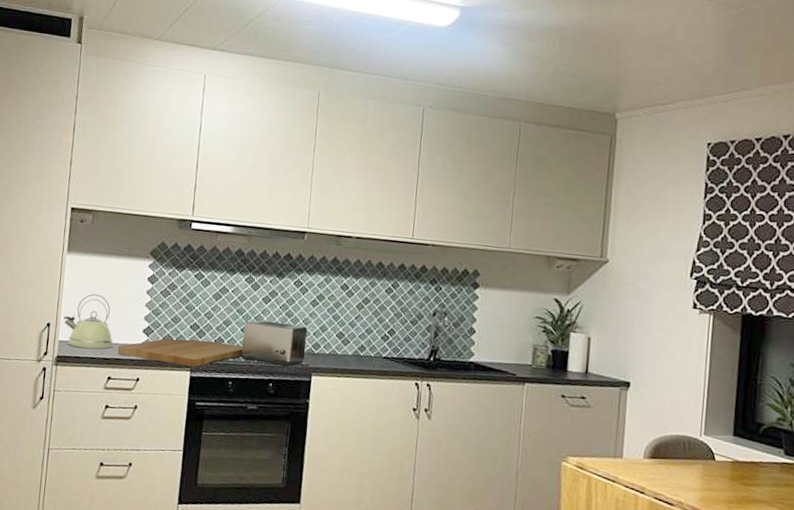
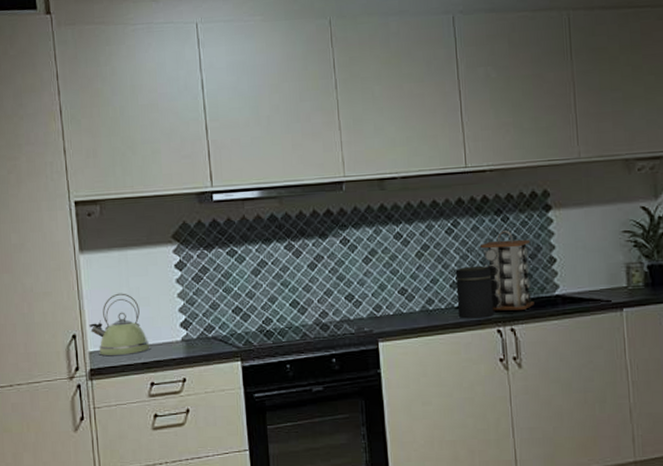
cutting board: present [118,337,243,368] -> none [156,322,296,357]
toaster: present [241,320,308,367] -> none [291,288,367,338]
cylinder: none [384,324,419,371] -> present [455,266,494,319]
spice rack: none [413,298,457,370] -> present [481,231,534,312]

